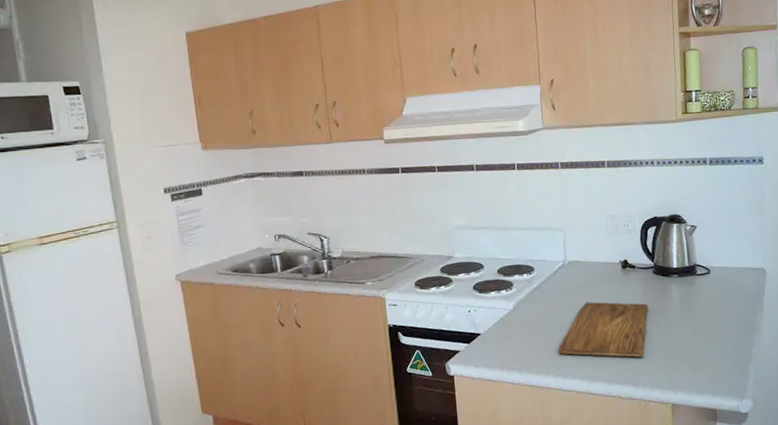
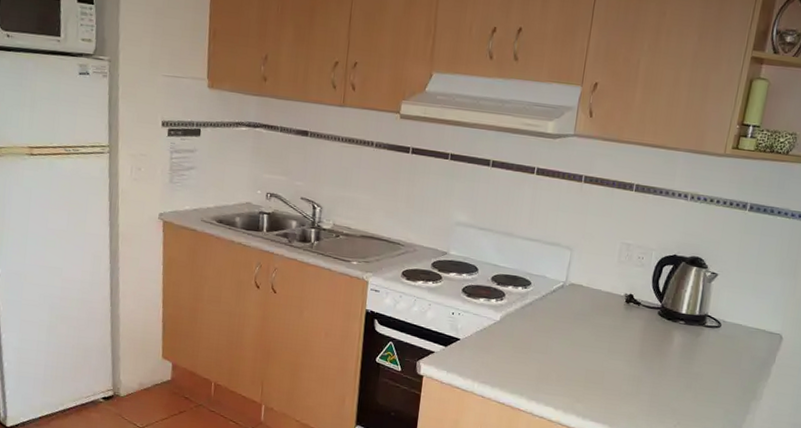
cutting board: present [559,302,649,358] -> none [538,330,645,400]

